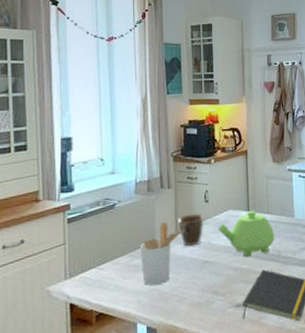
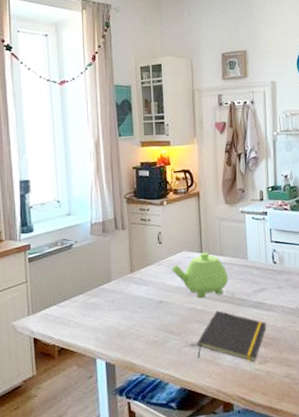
utensil holder: present [140,221,185,286] -> none [97,262,139,323]
mug: present [177,213,204,247] -> none [131,255,158,287]

